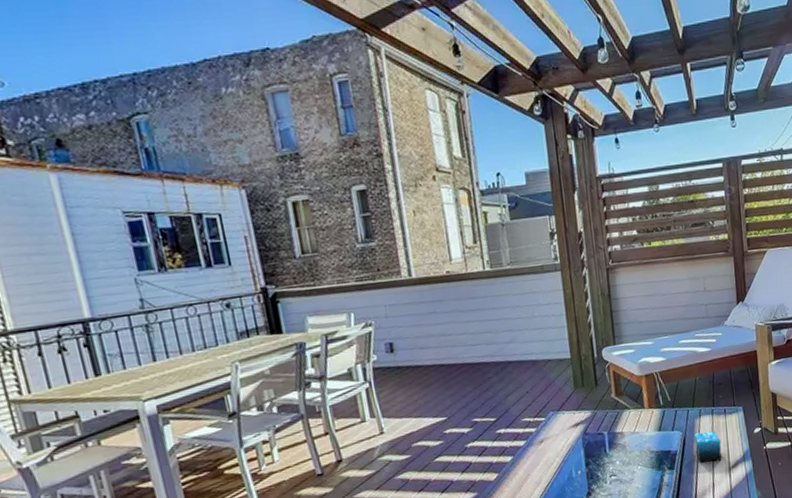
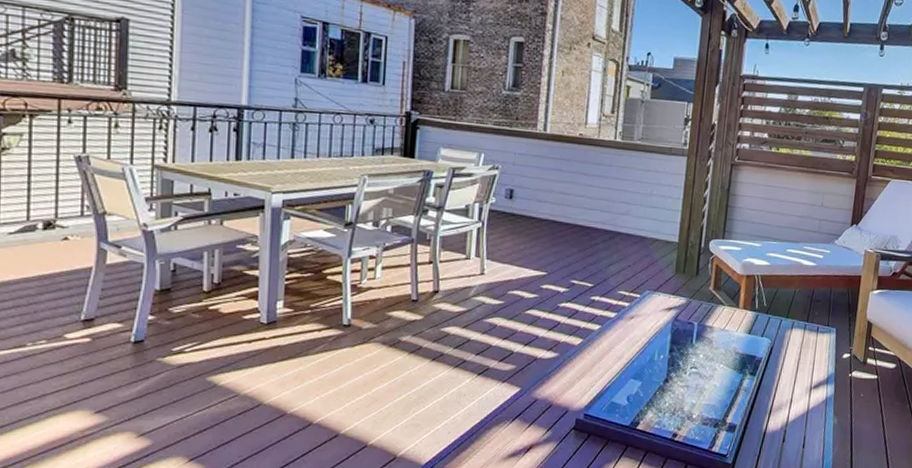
candle: present [694,431,722,463] -> none [780,345,808,378]

